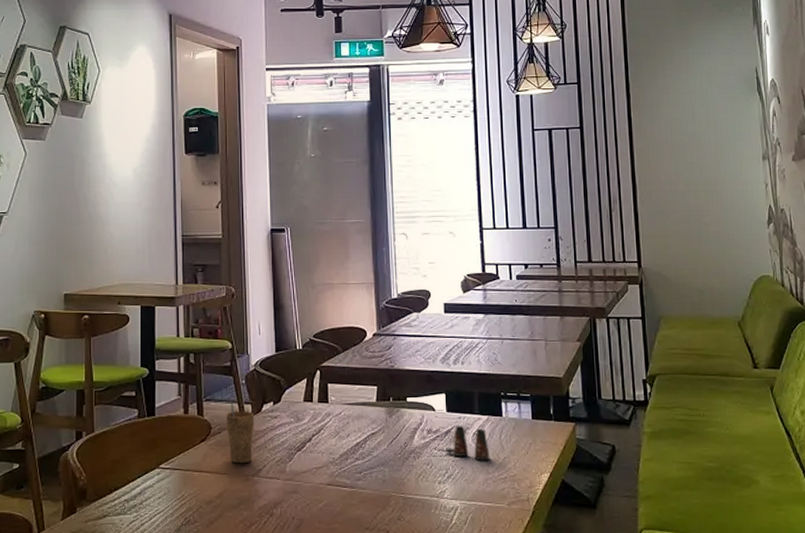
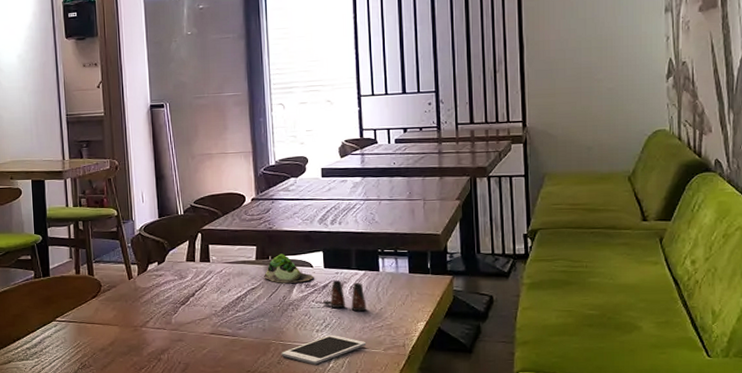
cup: present [225,400,254,464] -> none [114,261,141,317]
succulent plant: none [385,395,436,428] -> present [264,254,314,283]
cell phone: none [401,487,490,521] -> present [281,335,367,365]

